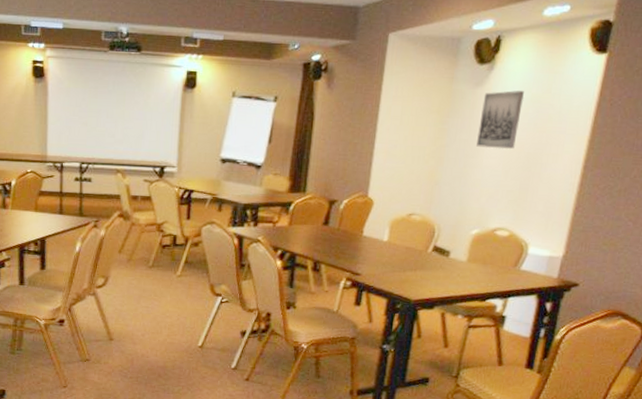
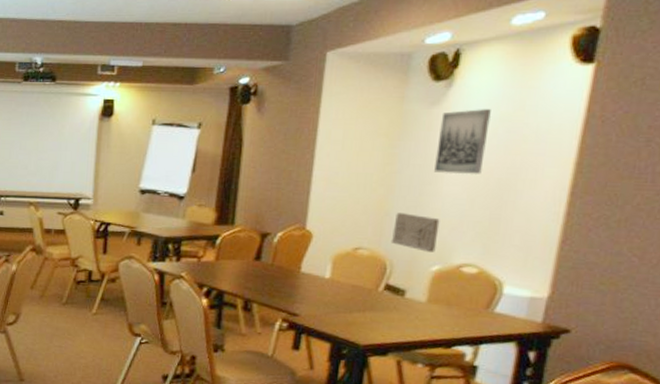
relief sculpture: none [439,182,480,218] -> present [390,213,440,252]

